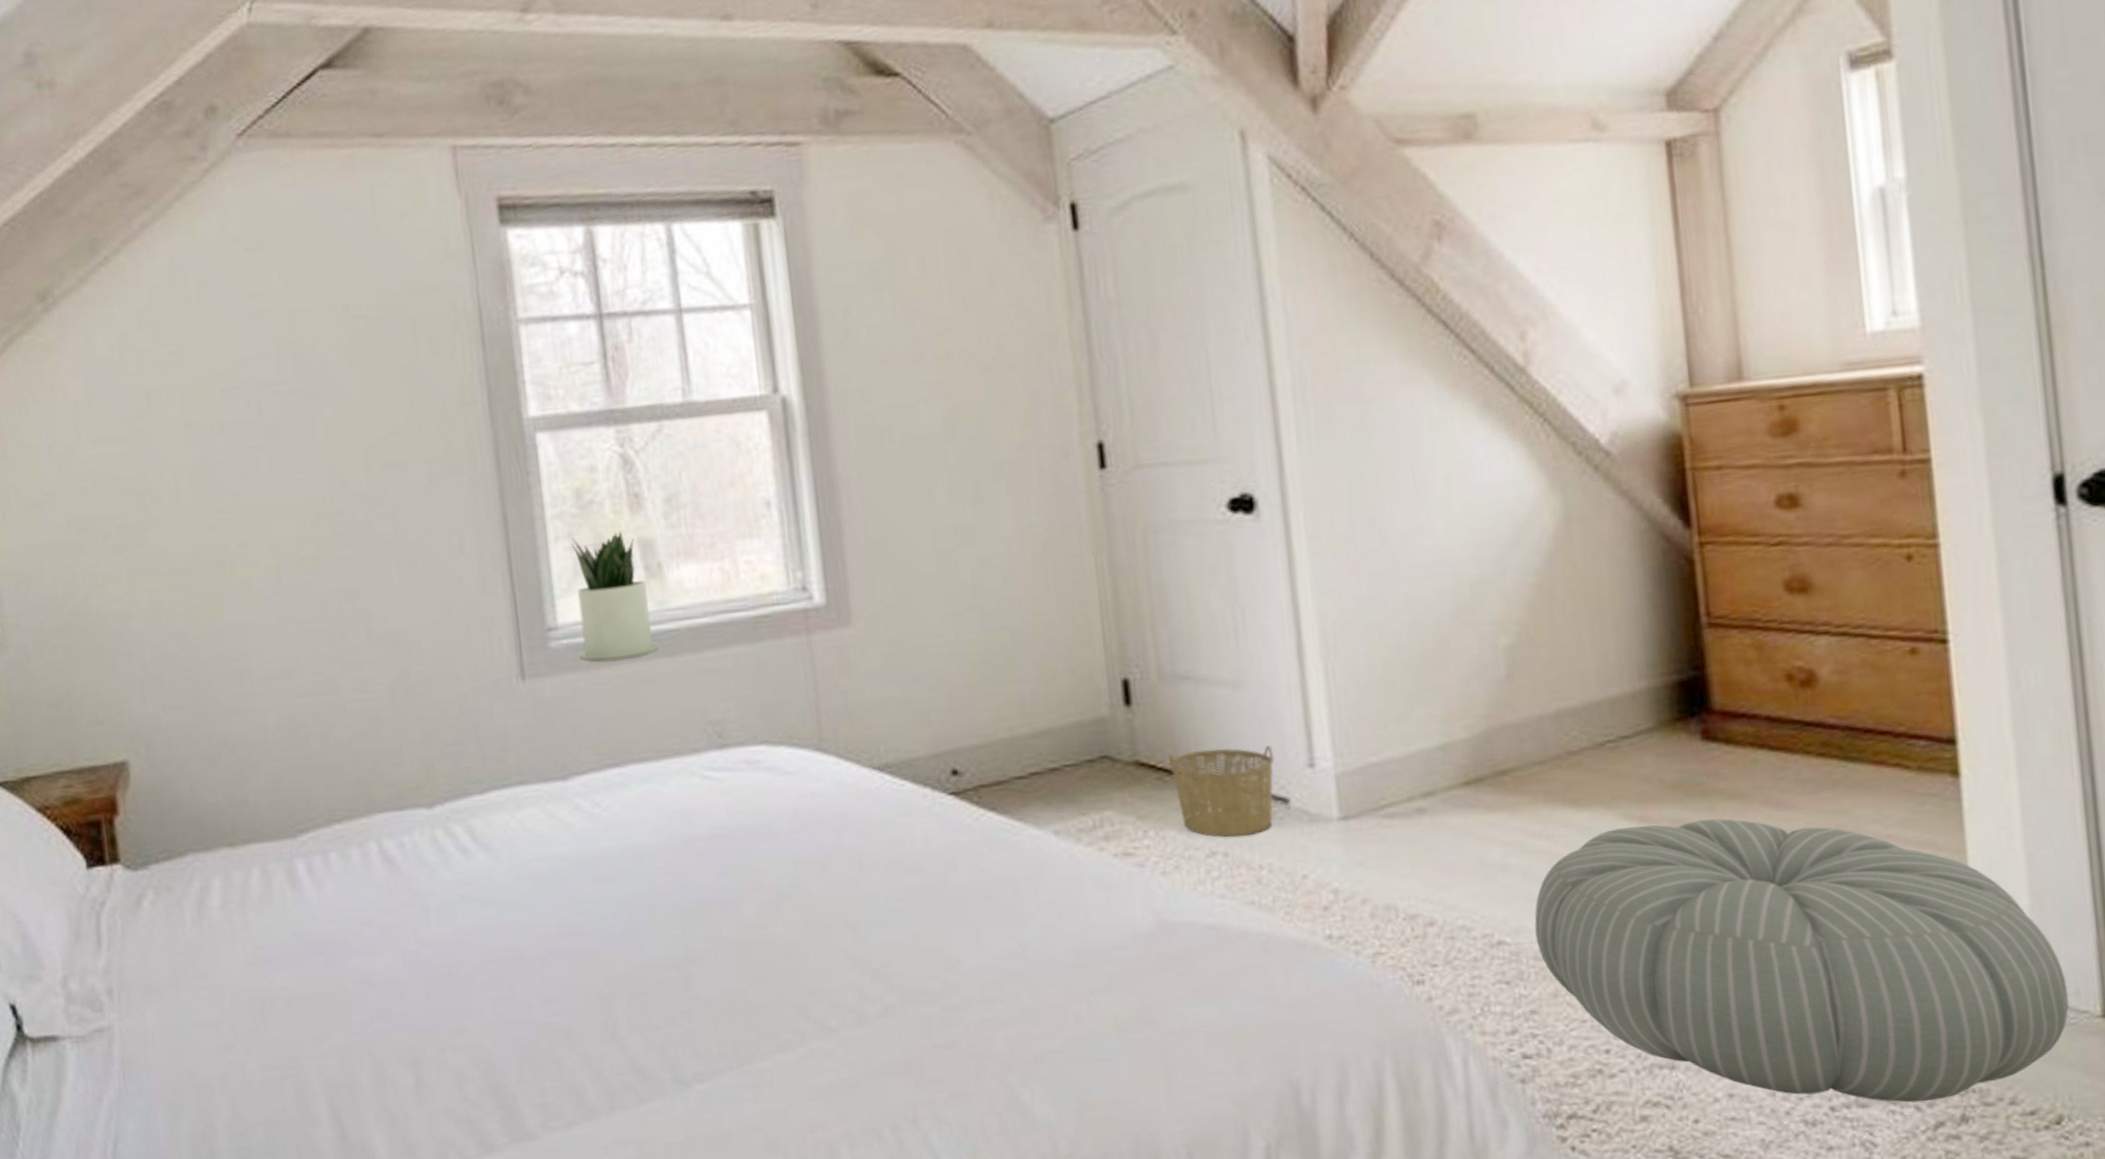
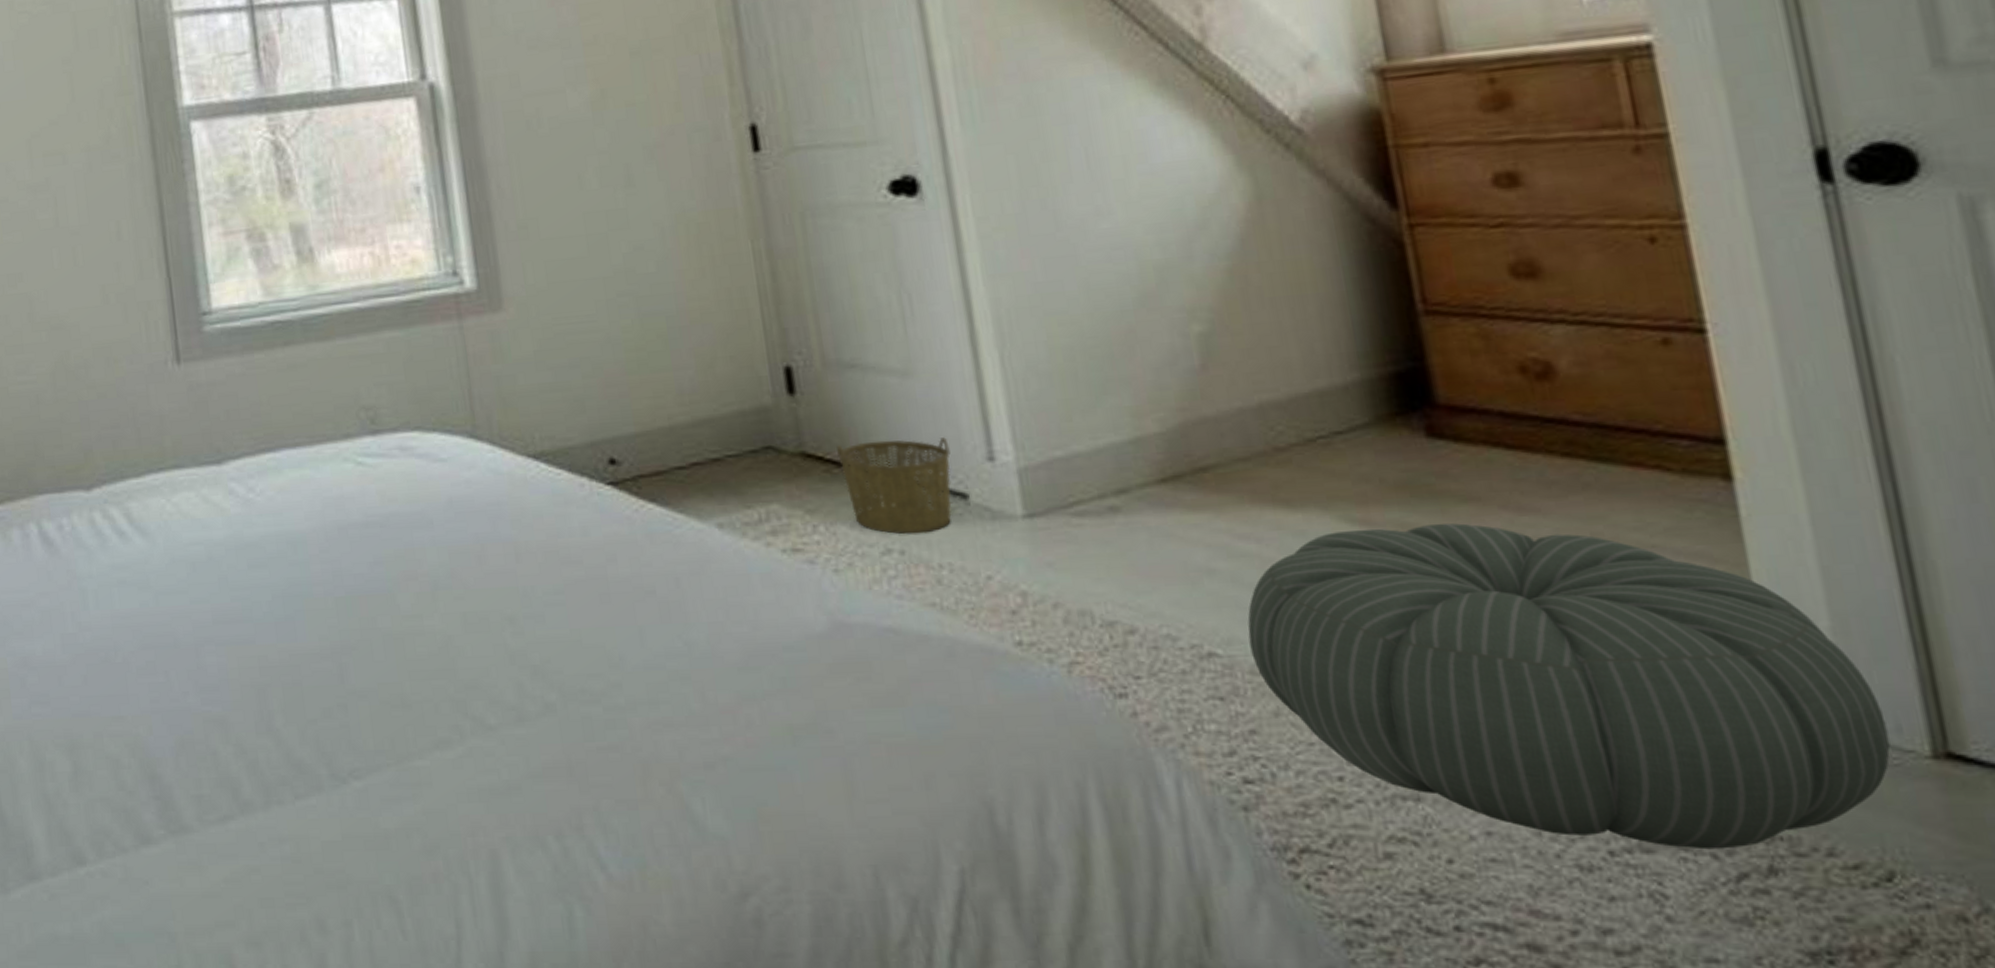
planter: present [571,531,660,663] -> none [224,216,313,347]

